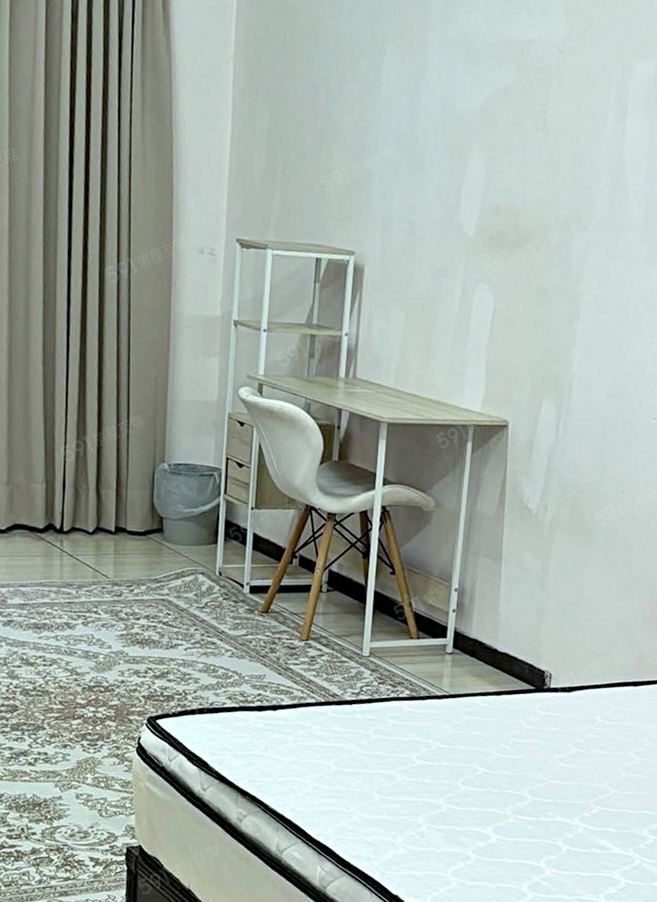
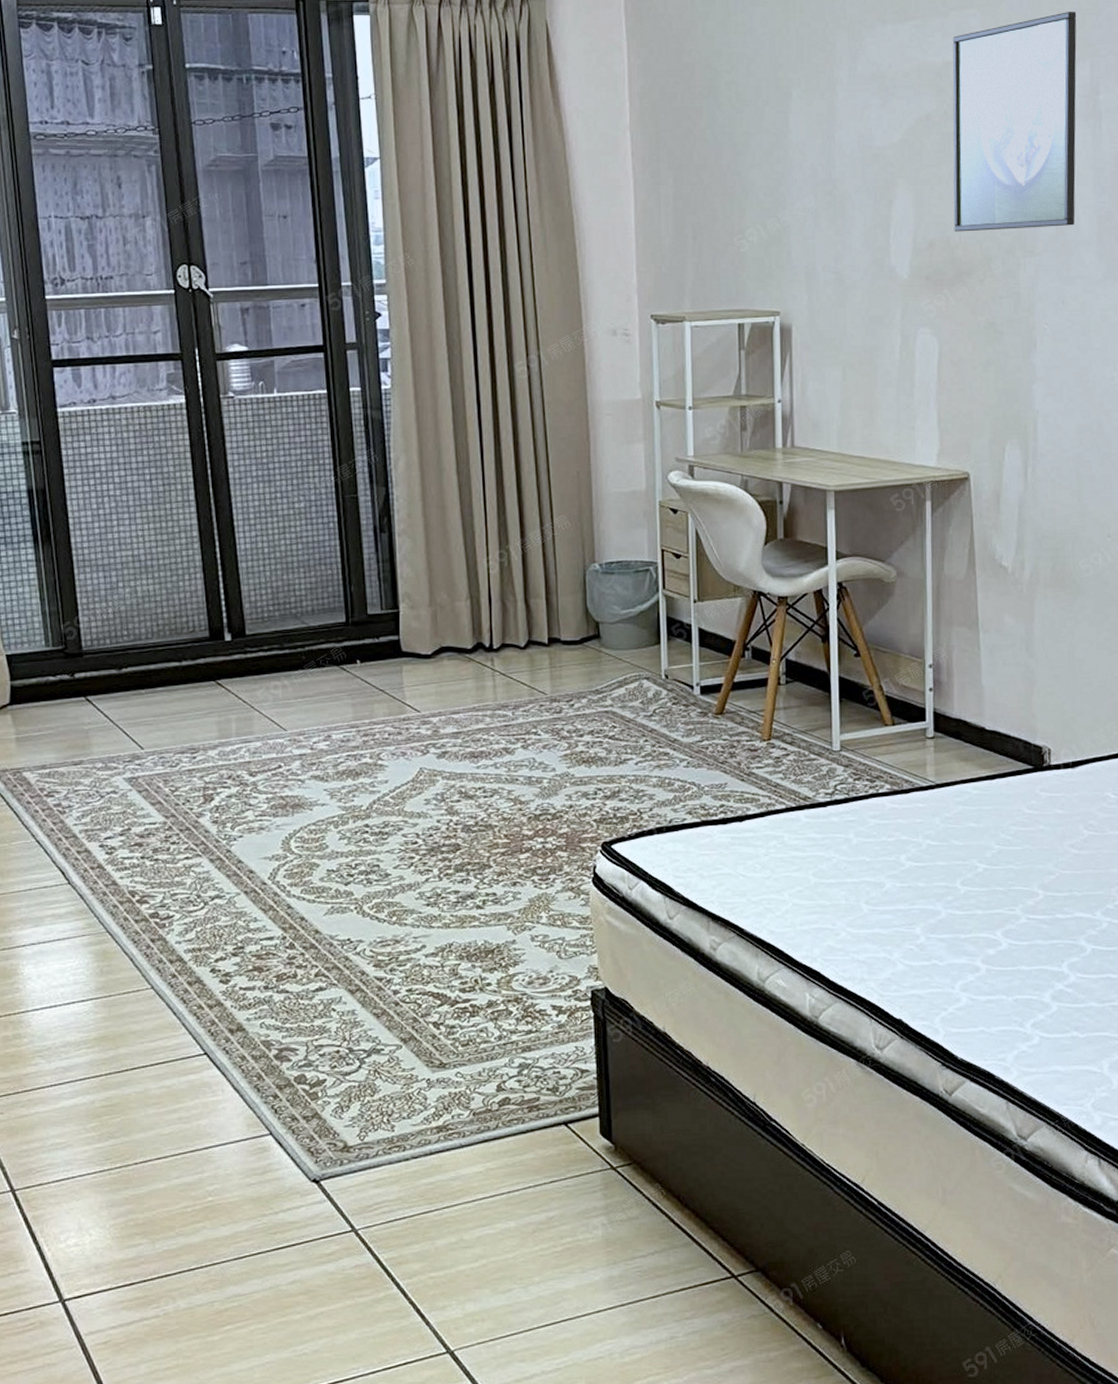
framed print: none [519,9,650,209] -> present [952,11,1077,232]

